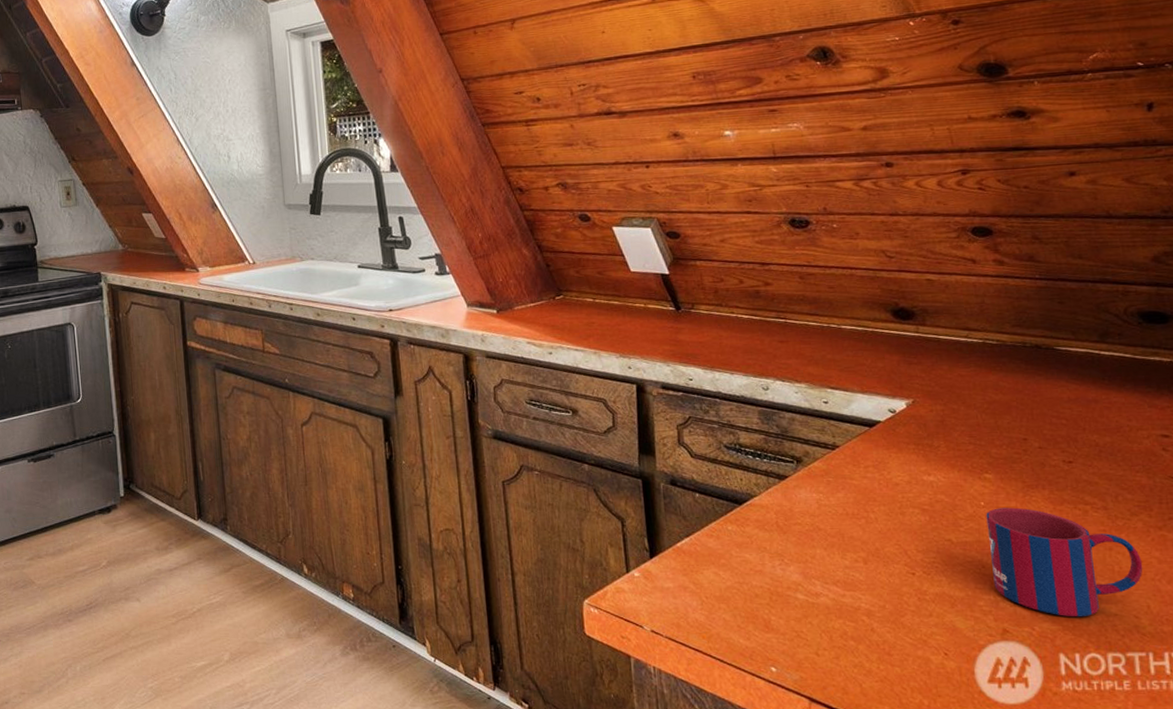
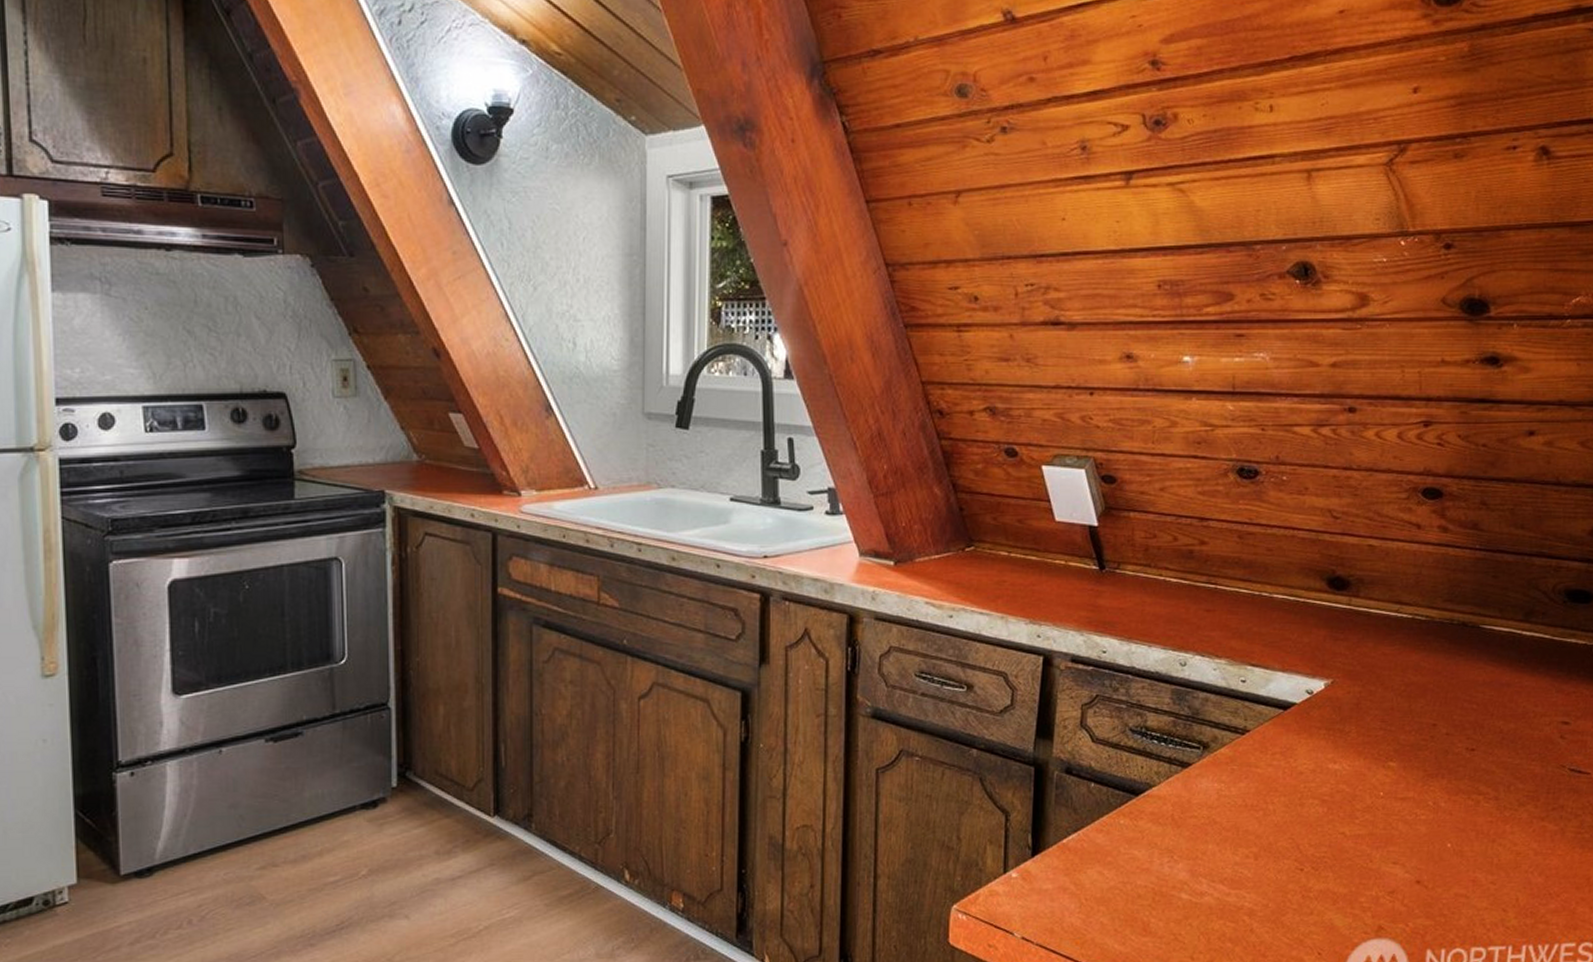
mug: present [986,507,1143,617] -> none [1378,798,1520,912]

